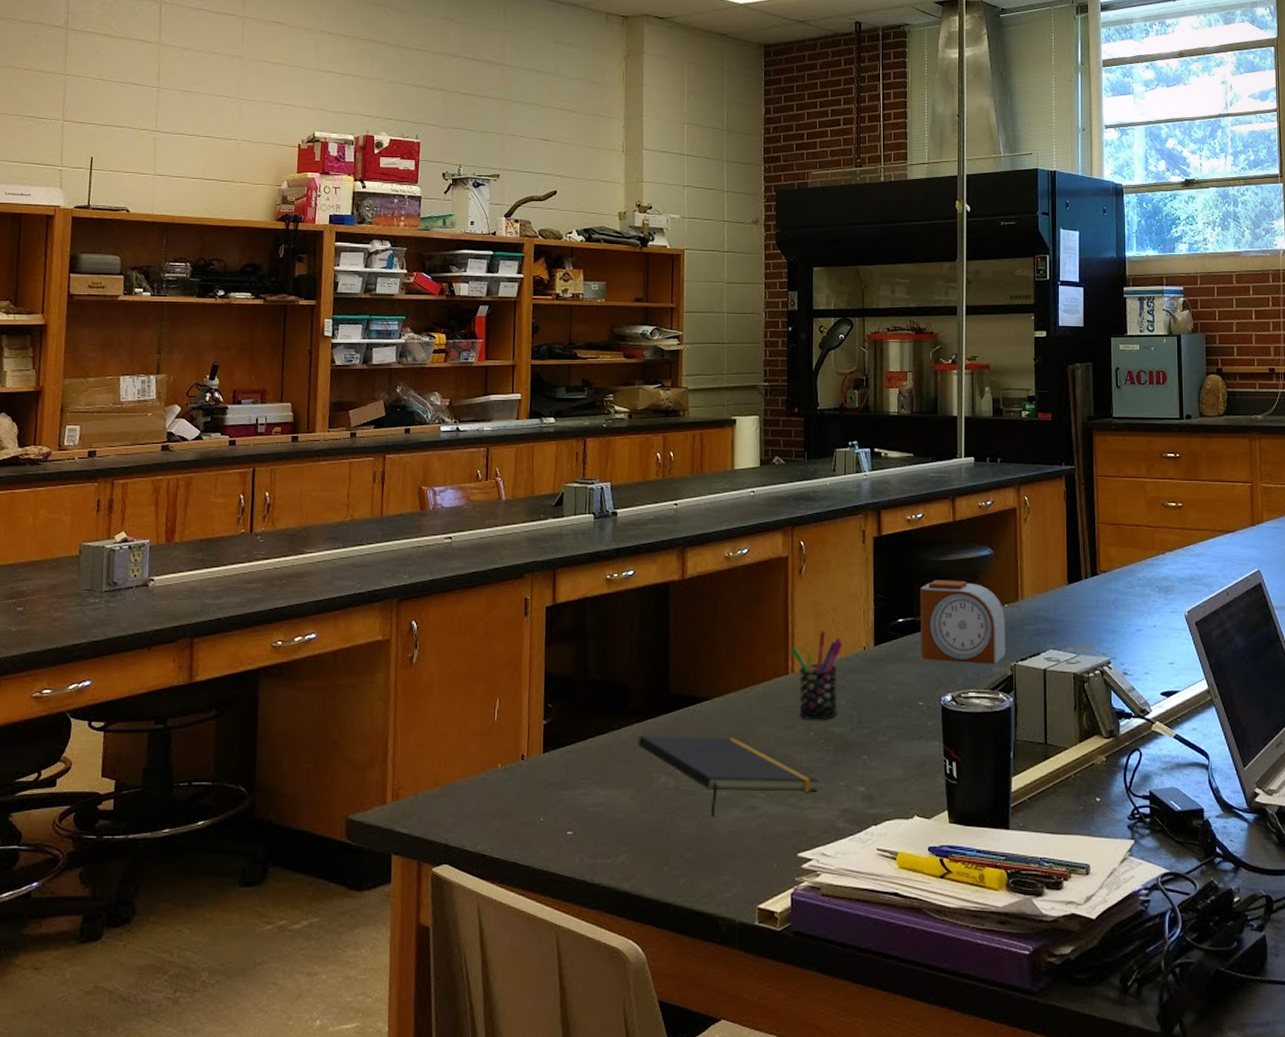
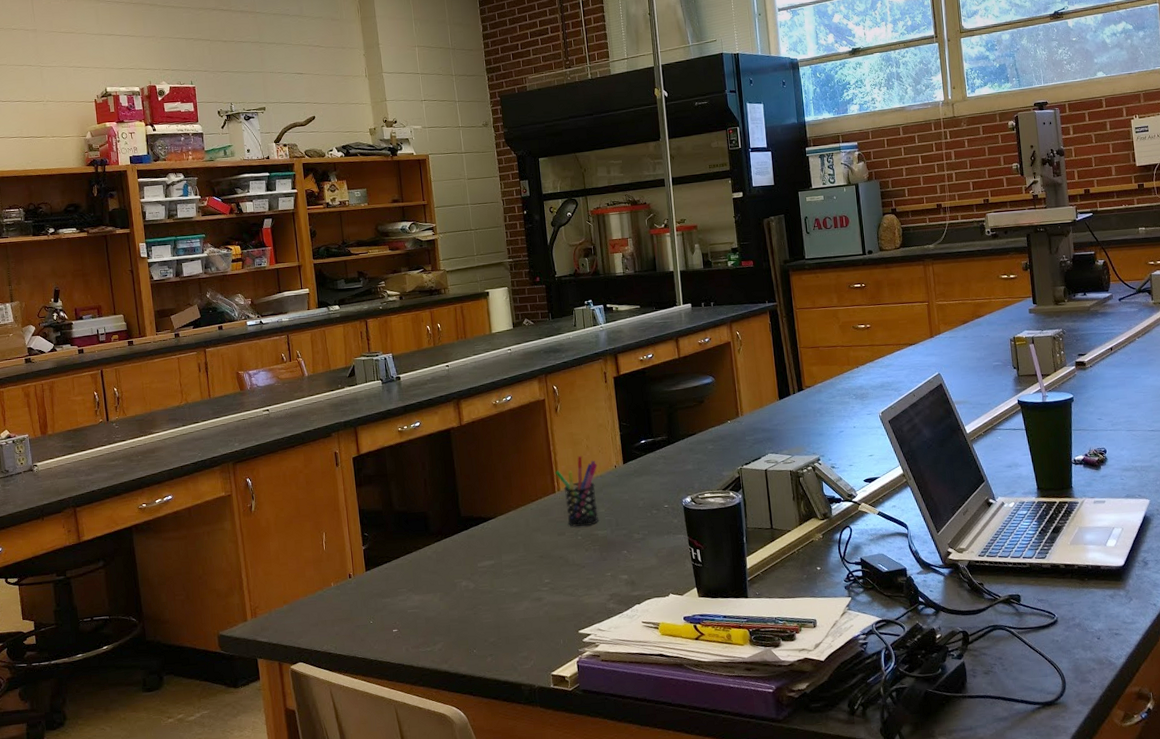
notepad: present [637,734,819,816] -> none [440,546,590,608]
alarm clock: present [920,580,1006,664] -> none [656,405,733,472]

